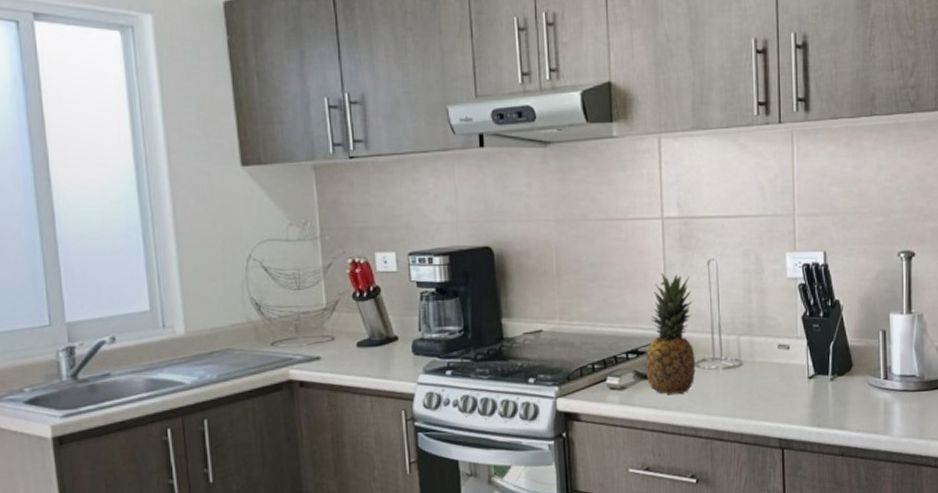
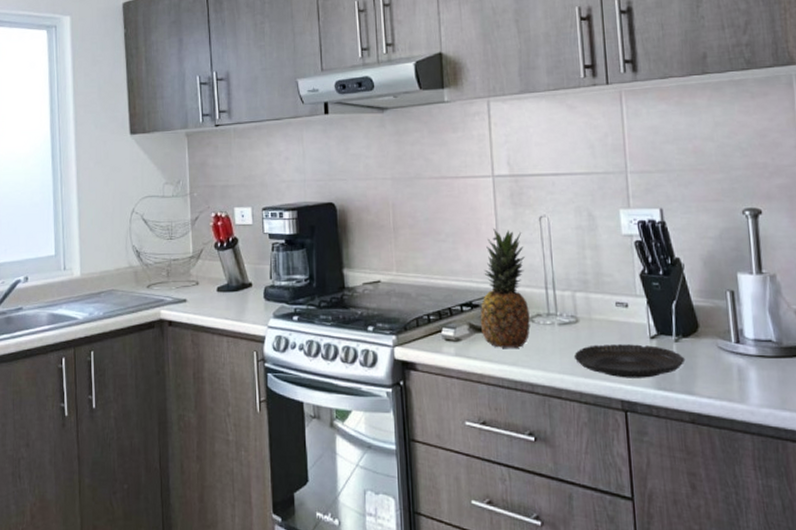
tart tin: none [736,384,839,418] -> present [574,344,686,378]

